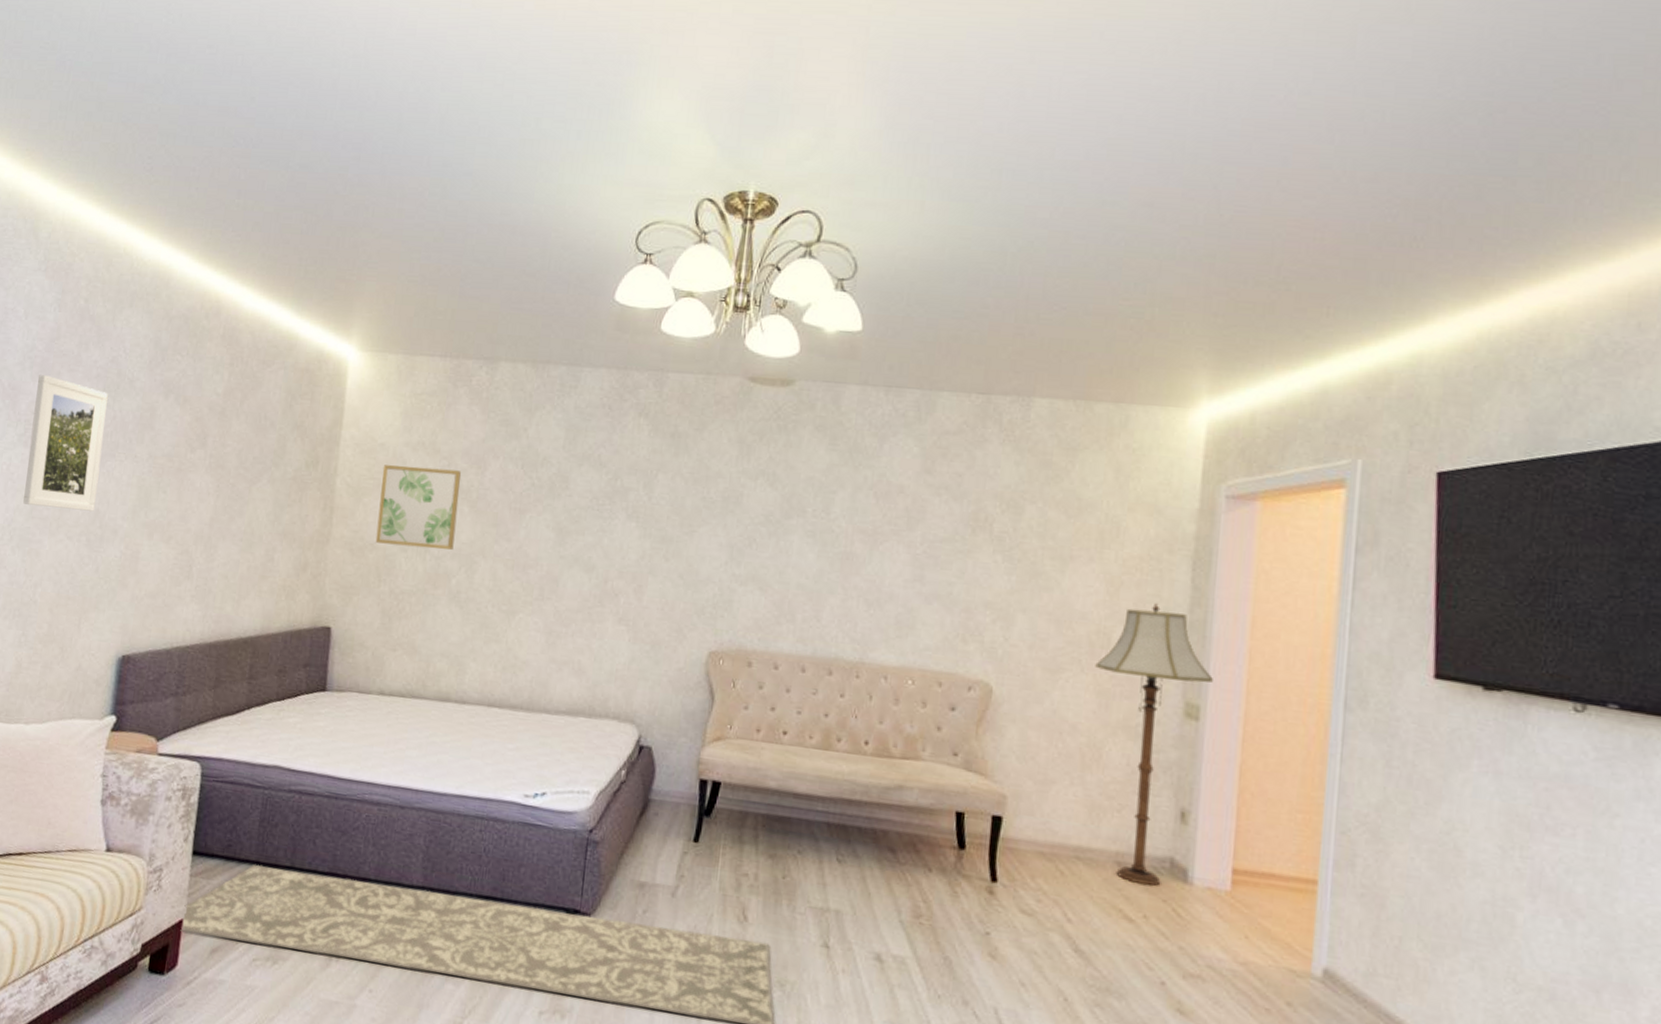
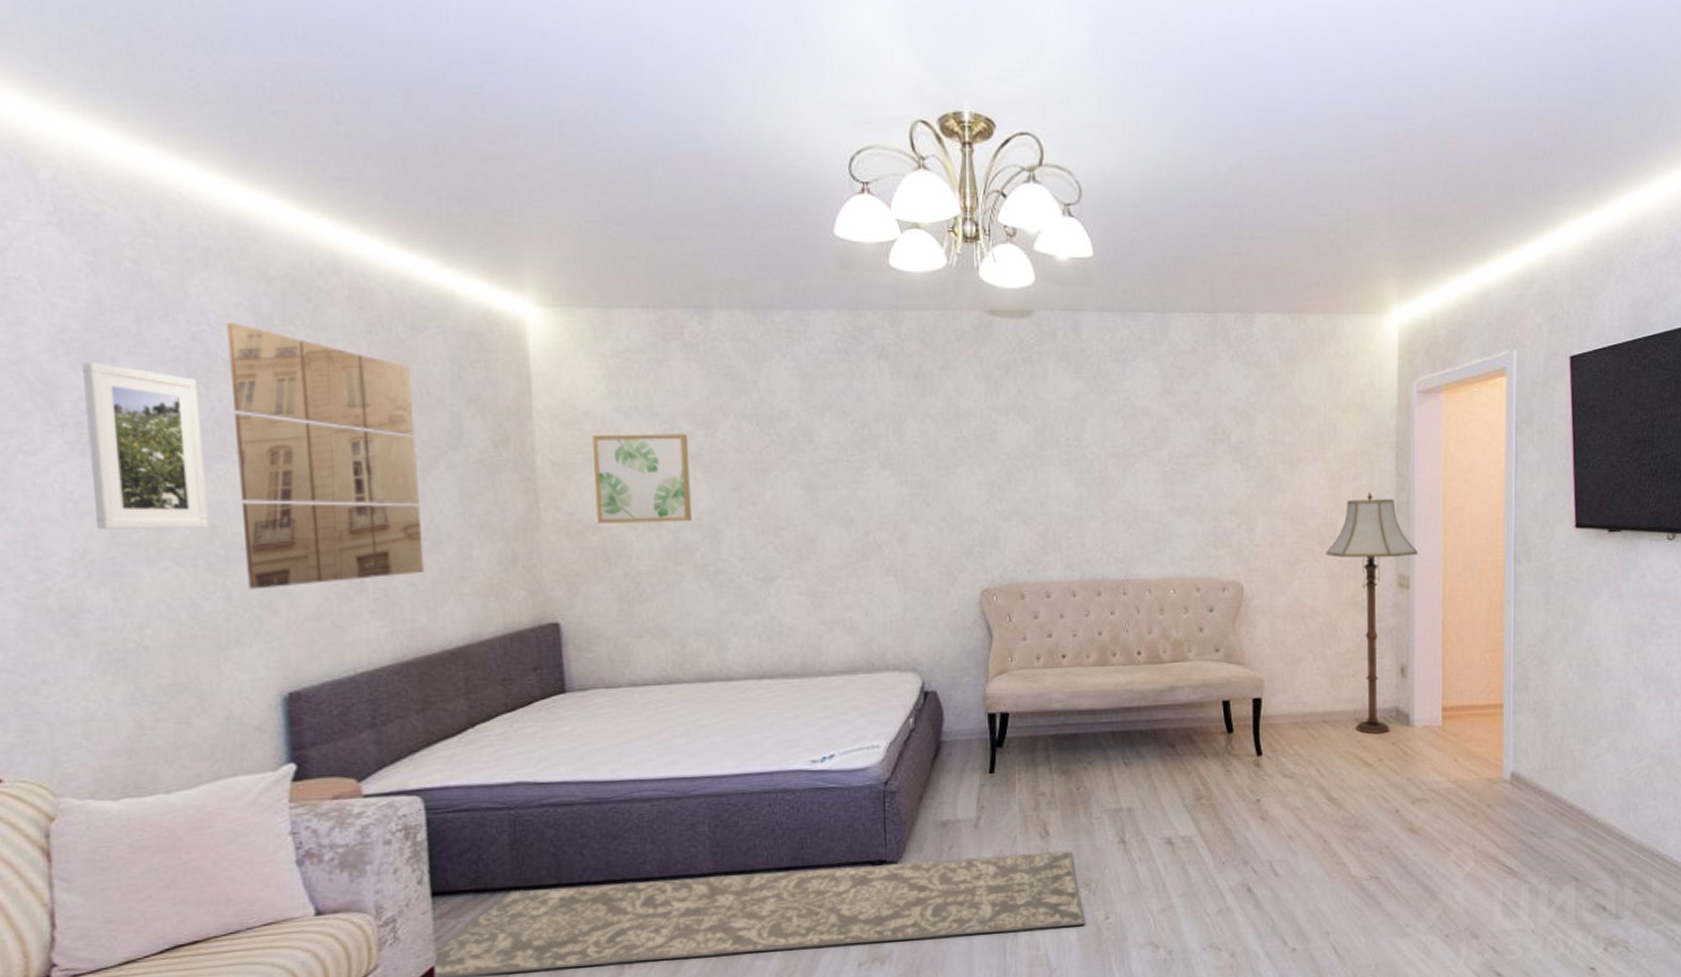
wall art: none [111,350,256,569] -> present [227,323,425,590]

